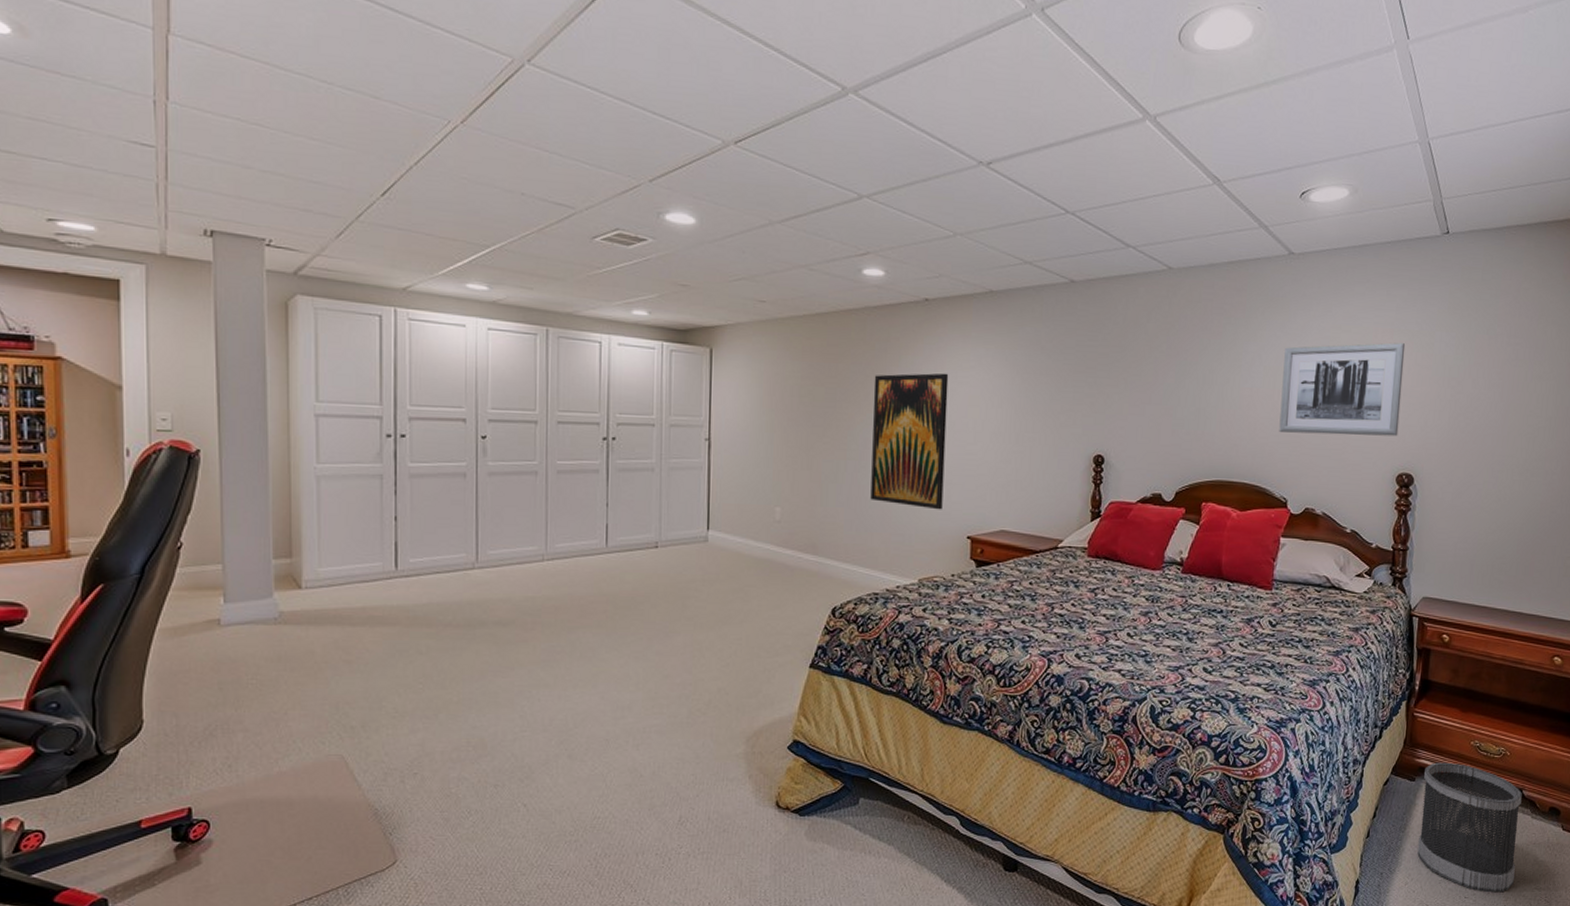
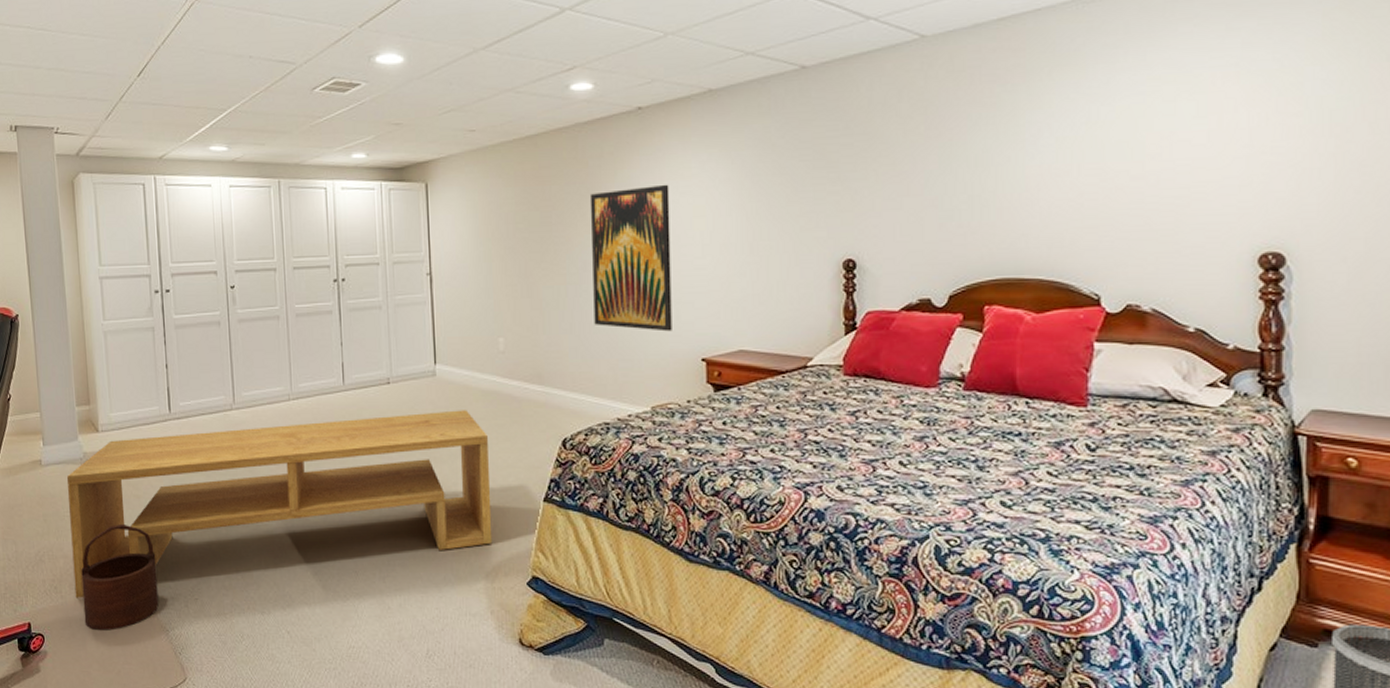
bench: none [255,576,758,777] -> present [67,410,493,598]
wooden bucket: none [266,692,367,812] -> present [81,523,159,630]
wall art: present [1279,343,1406,437] -> none [1082,87,1260,214]

